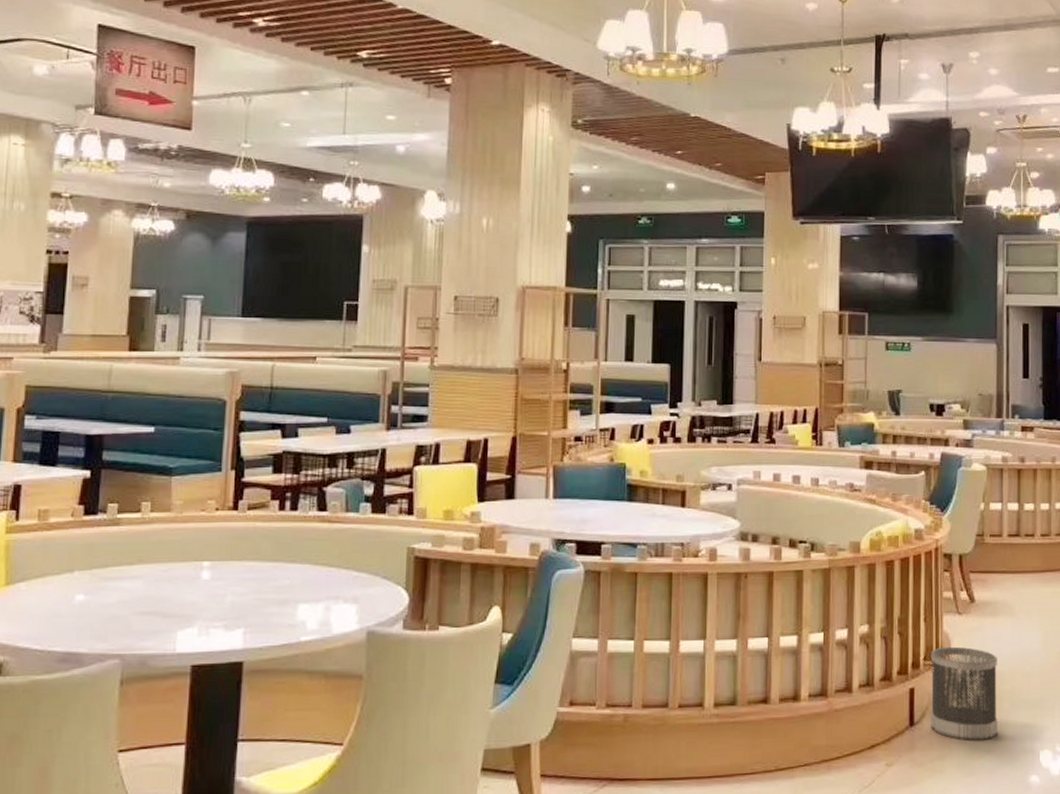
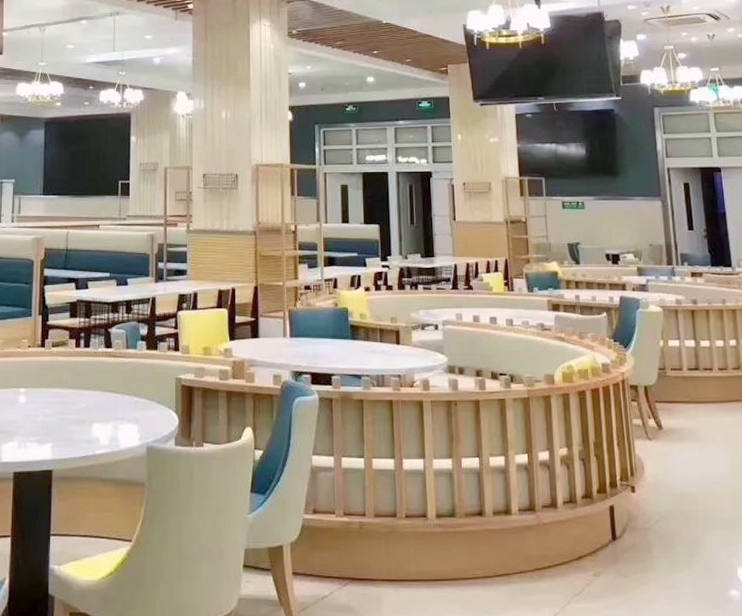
wastebasket: present [930,646,998,740] -> none [626,469,695,555]

